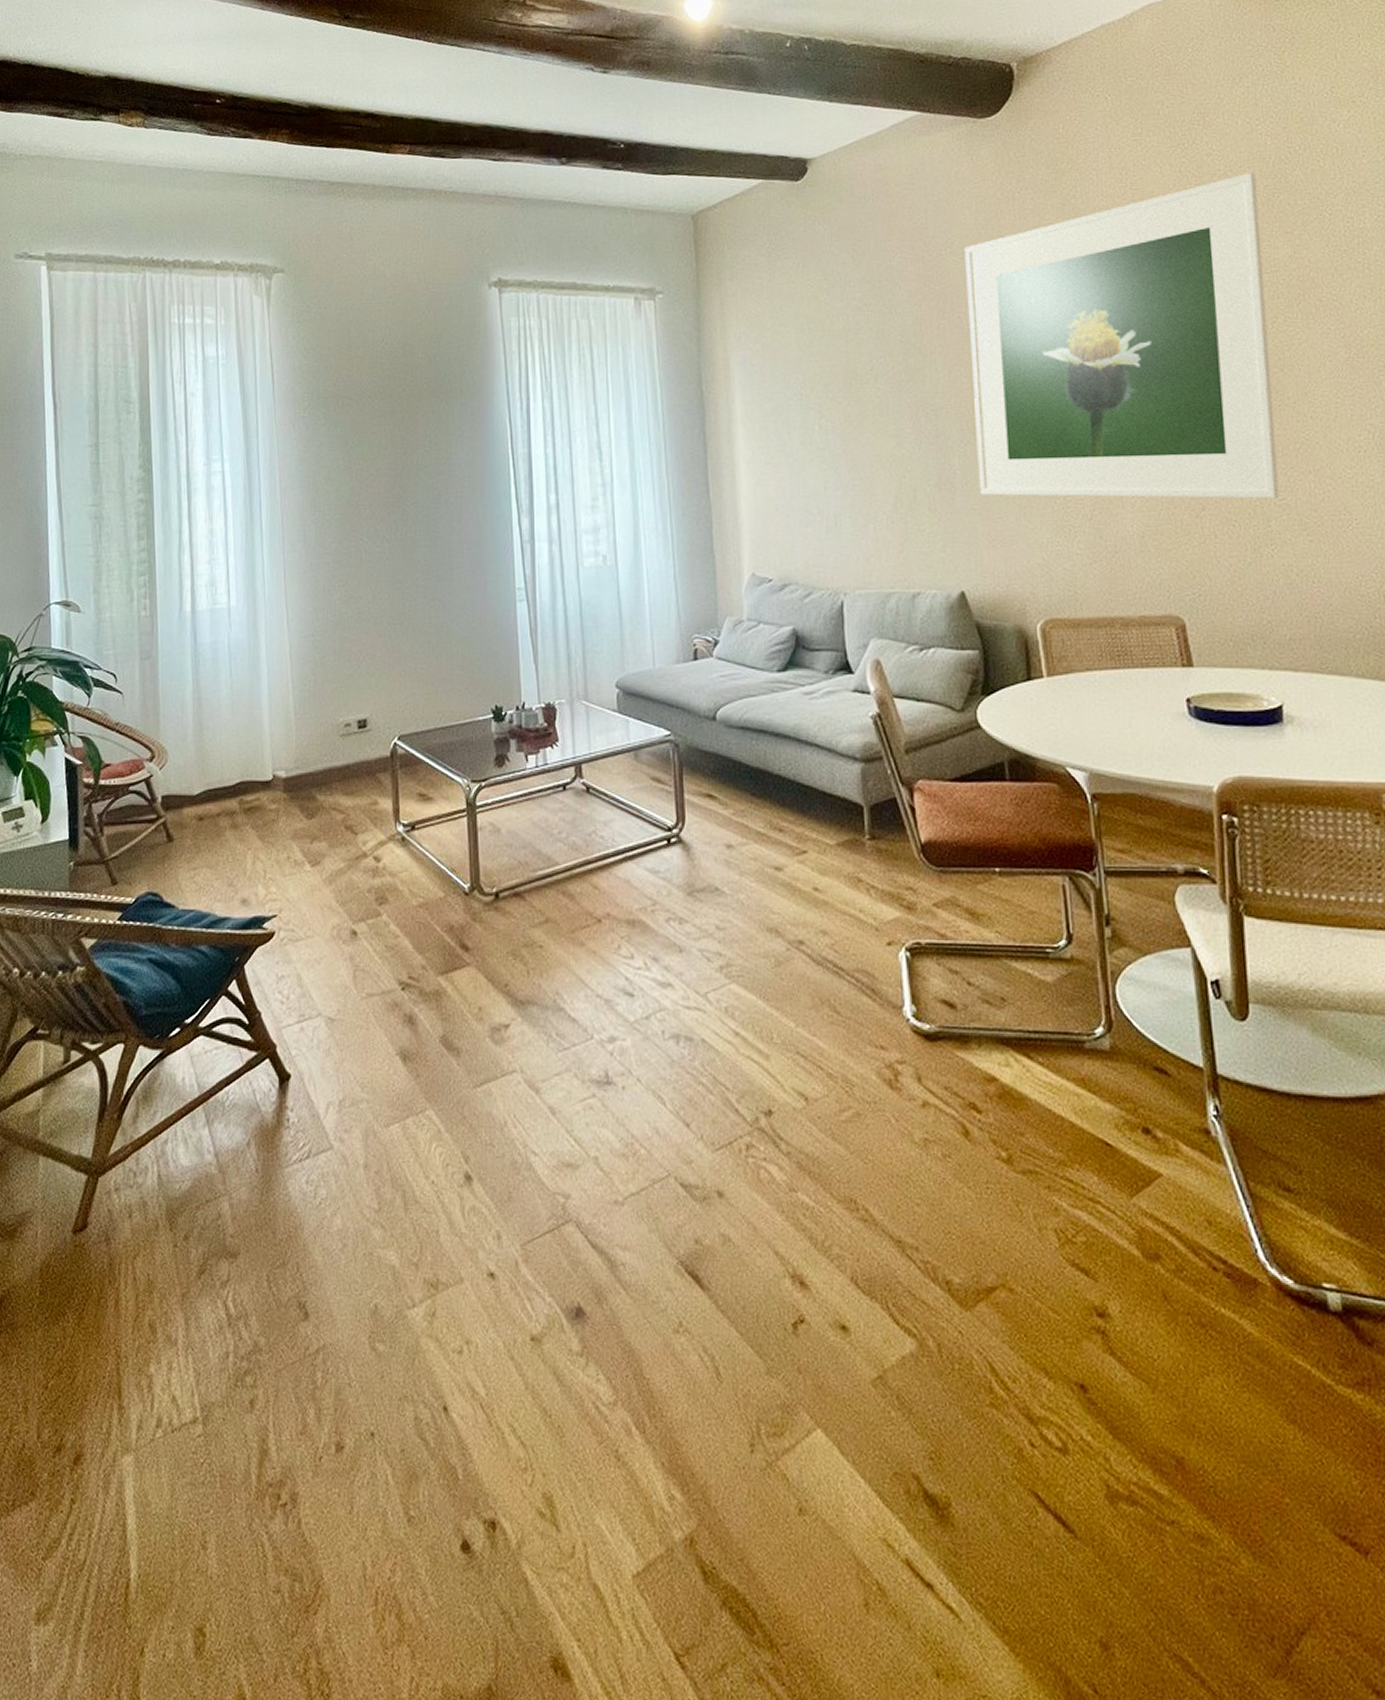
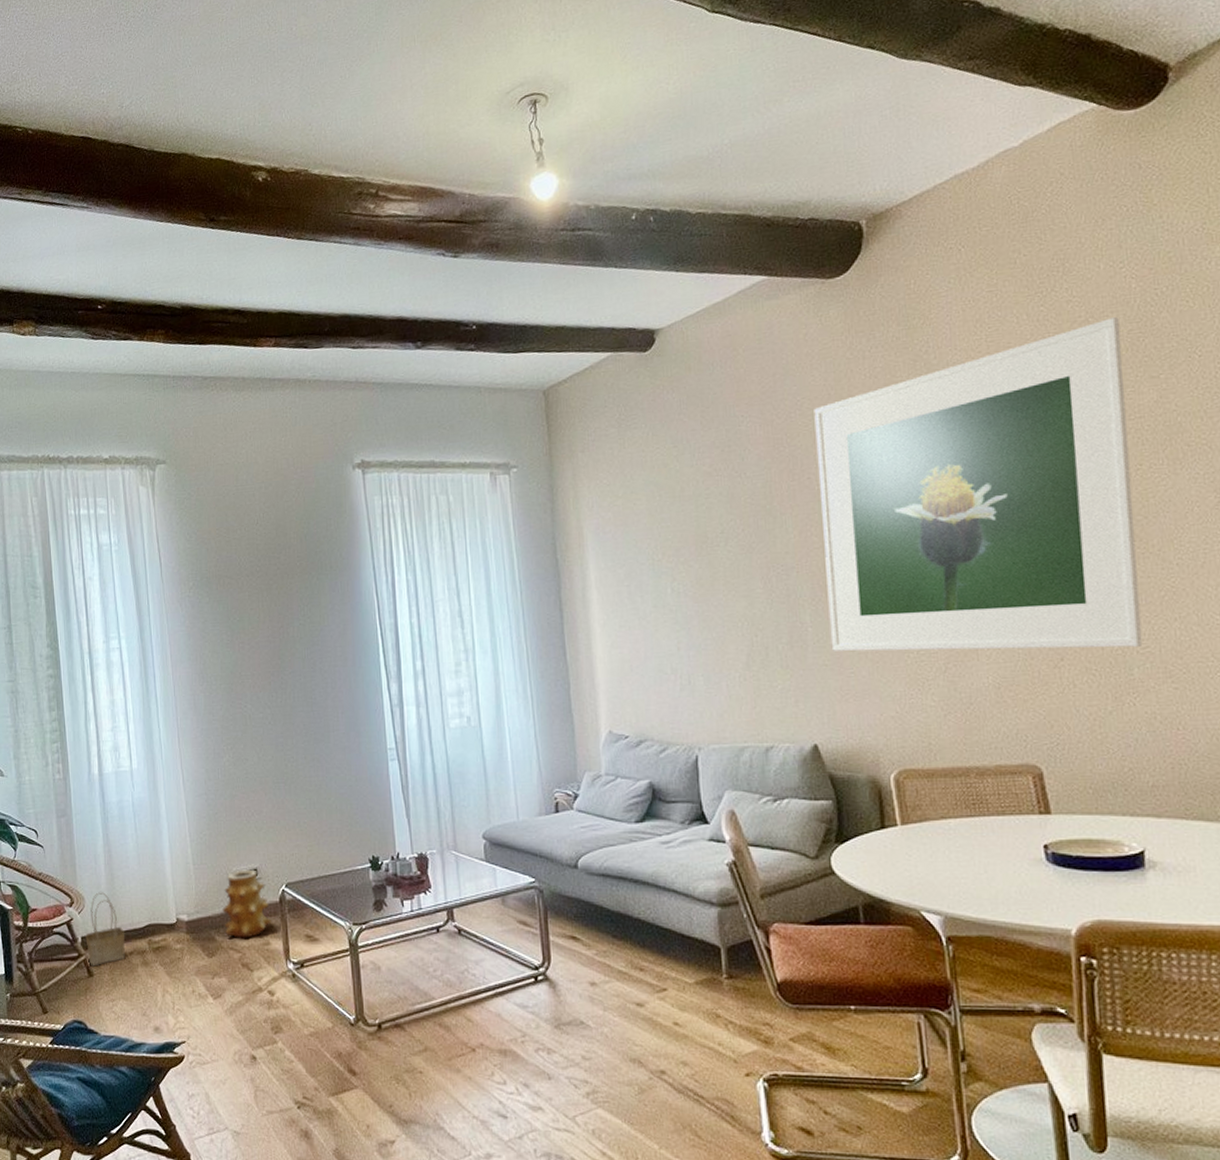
basket: none [166,745,213,830] -> present [85,892,126,967]
vase: none [325,720,379,797] -> present [222,869,271,938]

